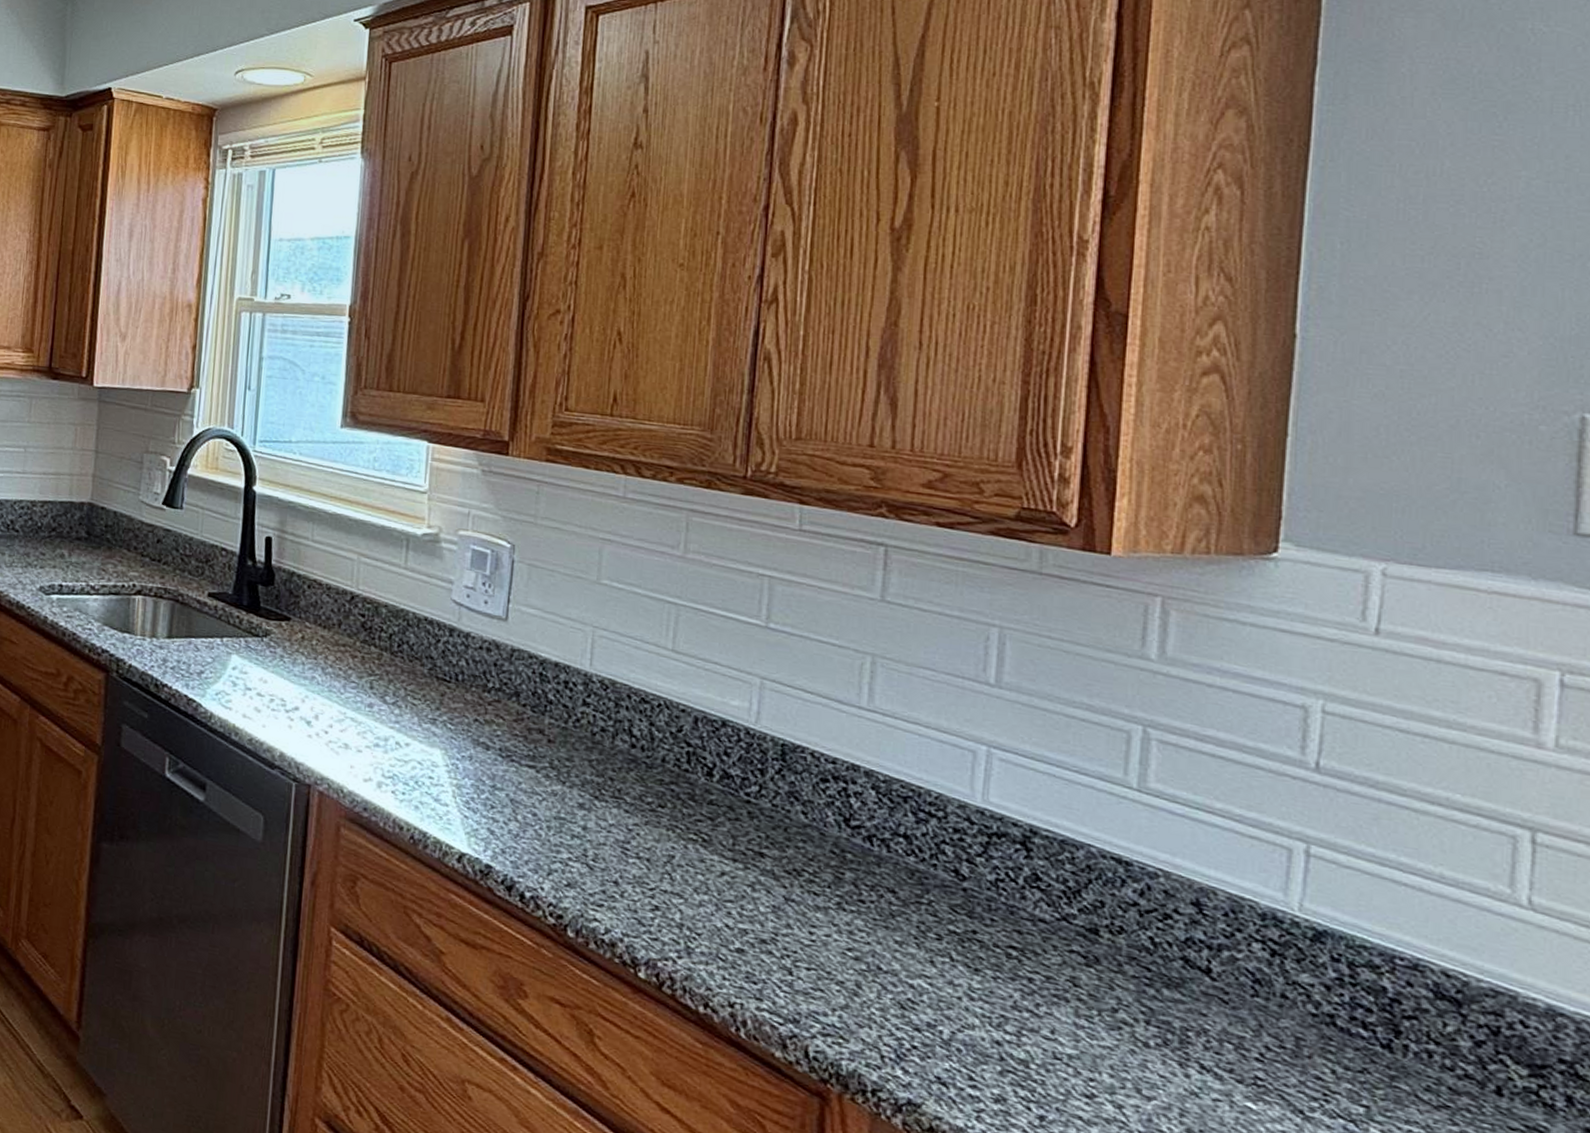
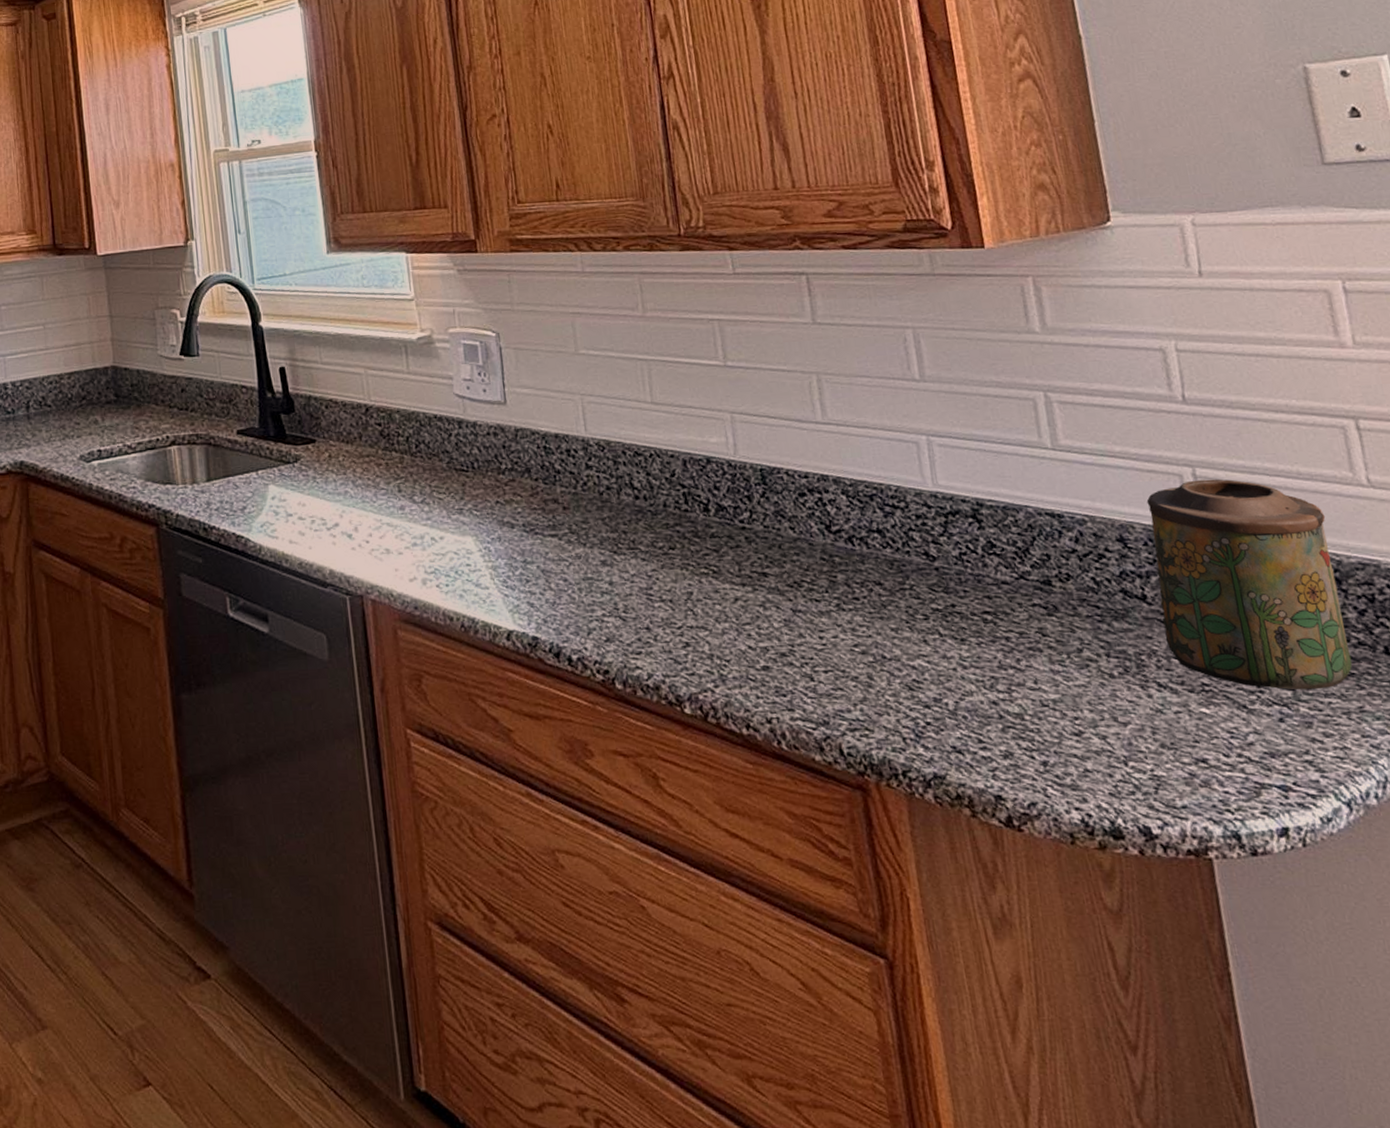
canister: none [1222,857,1462,1115] -> present [1146,479,1353,690]

